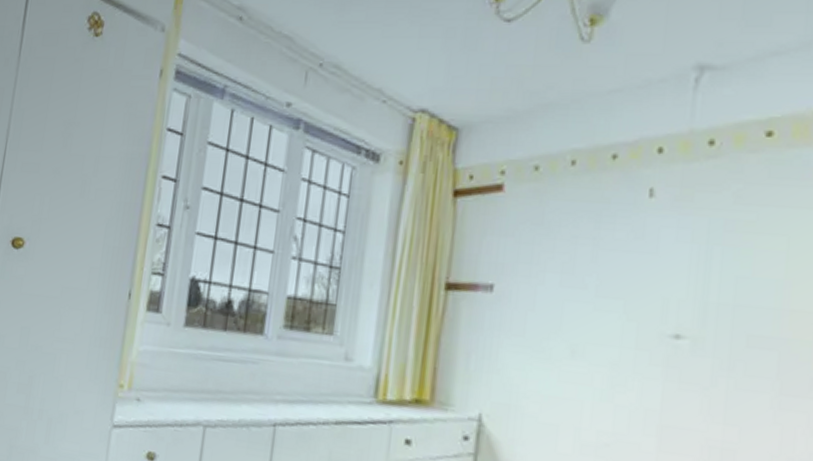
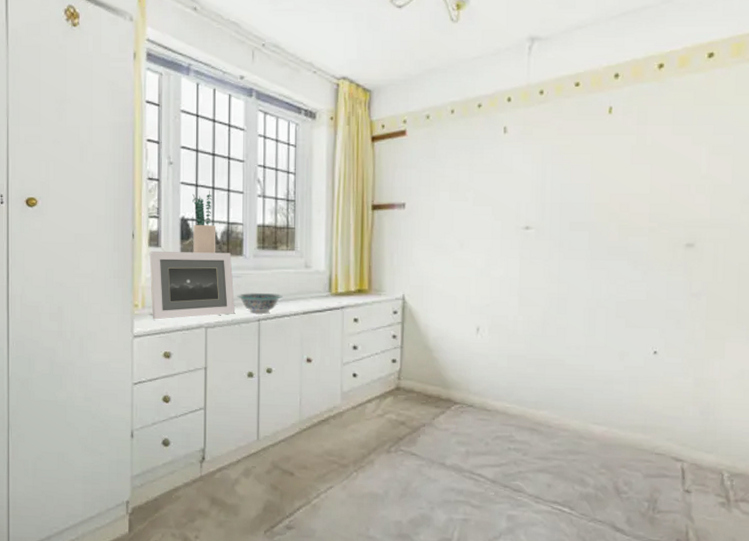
picture frame: none [138,317,249,413] -> present [149,251,235,320]
vase: none [200,245,234,329] -> present [192,190,216,254]
decorative bowl: none [249,385,311,418] -> present [237,293,283,315]

